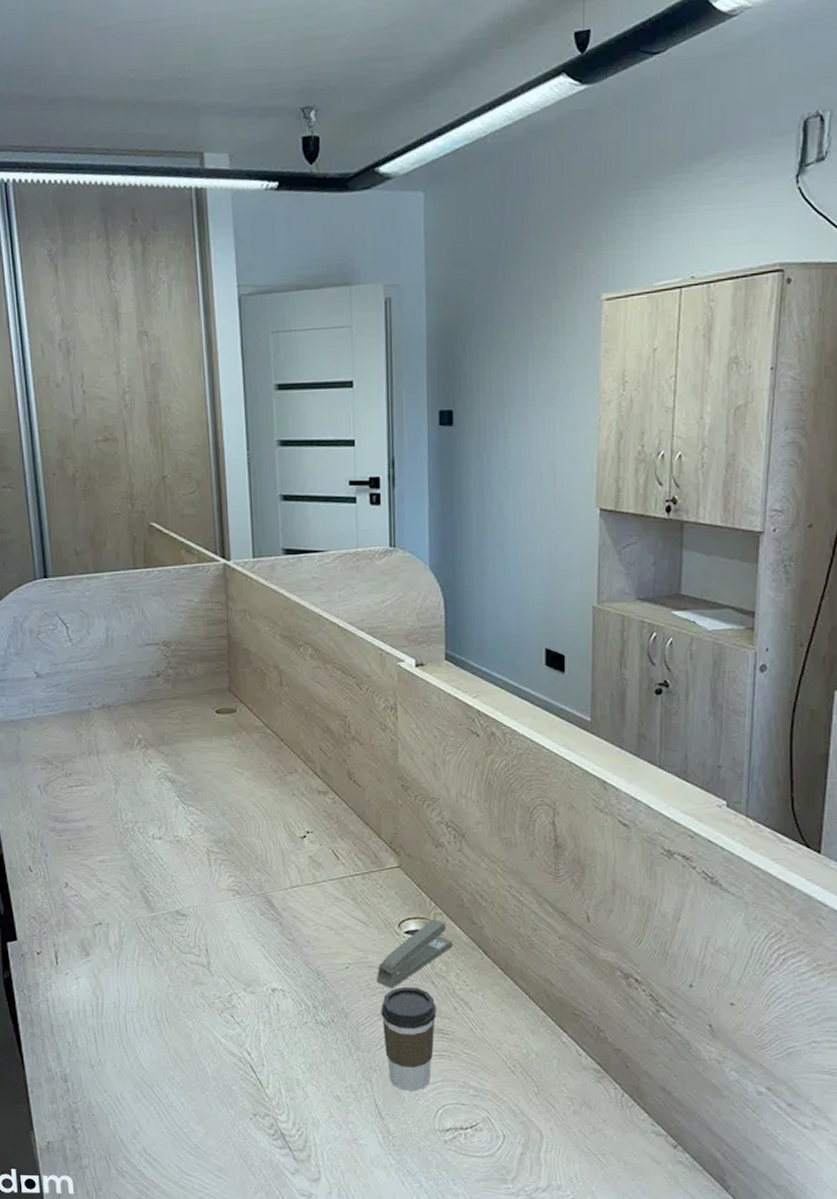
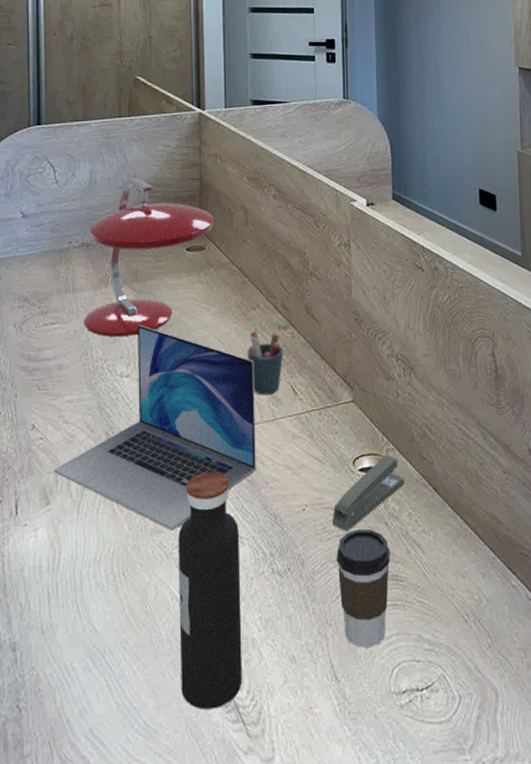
laptop: none [90,788,297,983] -> present [53,324,256,531]
desk lamp: none [109,635,245,799] -> present [83,178,214,337]
water bottle: none [220,930,288,1137] -> present [178,472,243,710]
pen holder: none [285,797,325,859] -> present [247,332,284,395]

